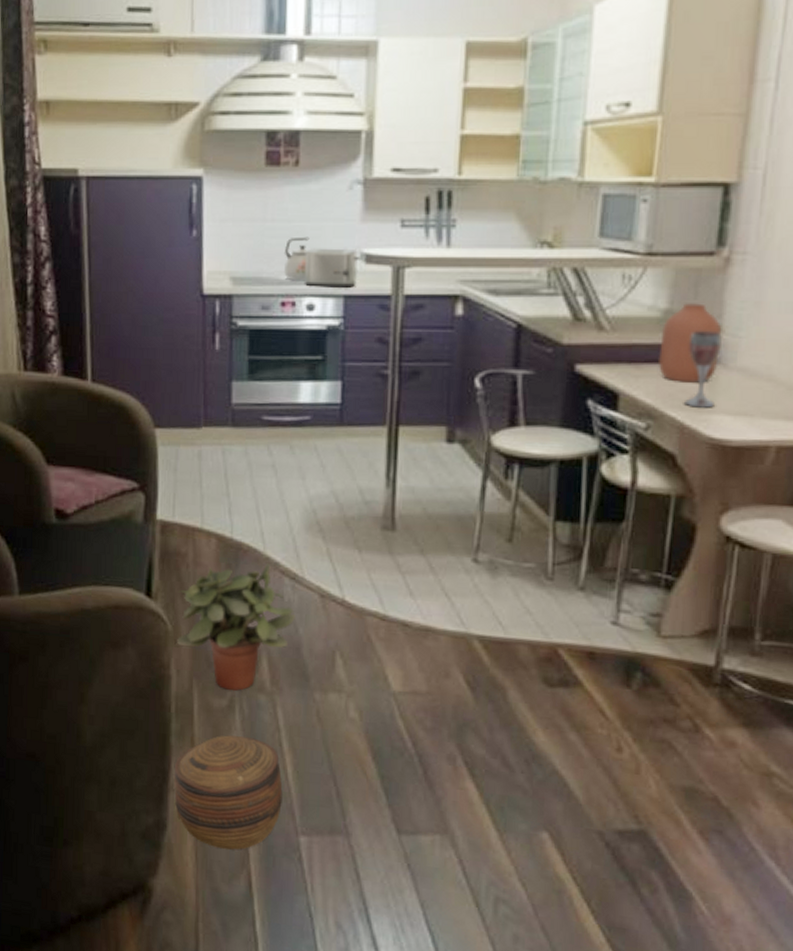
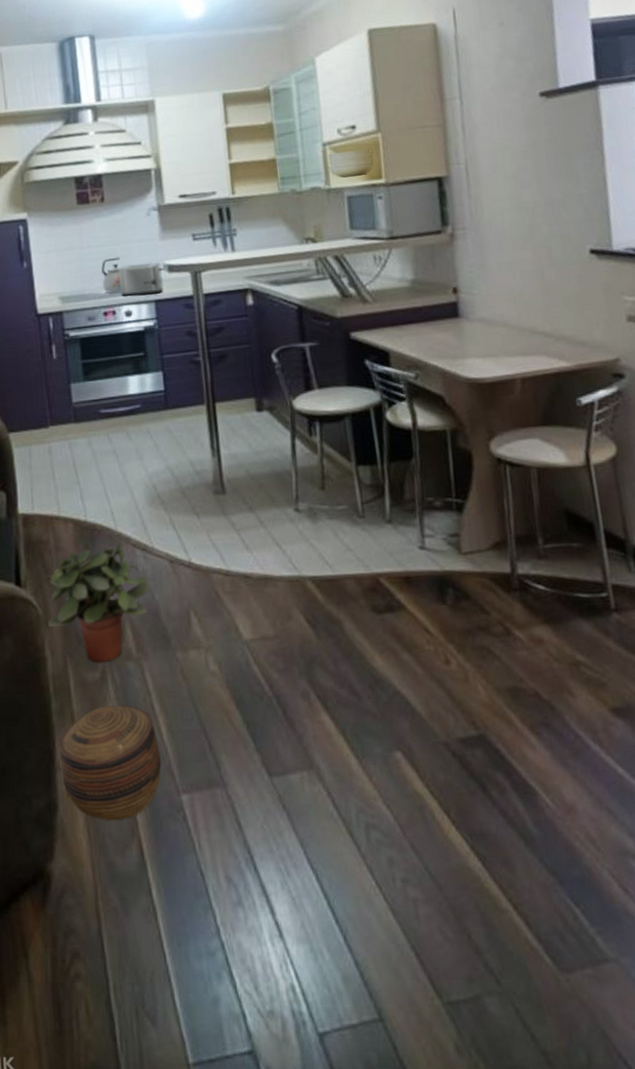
bowl: none [587,135,645,171] -> present [328,149,373,178]
vase: present [659,303,721,383] -> none [412,271,461,337]
cup: present [685,331,723,408] -> none [435,292,466,355]

